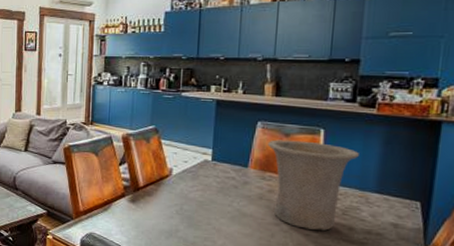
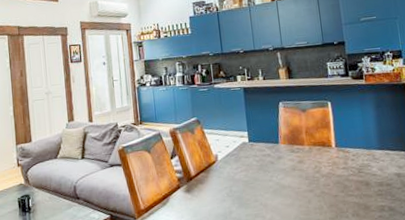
vase: present [268,139,359,231] -> none [290,113,360,191]

